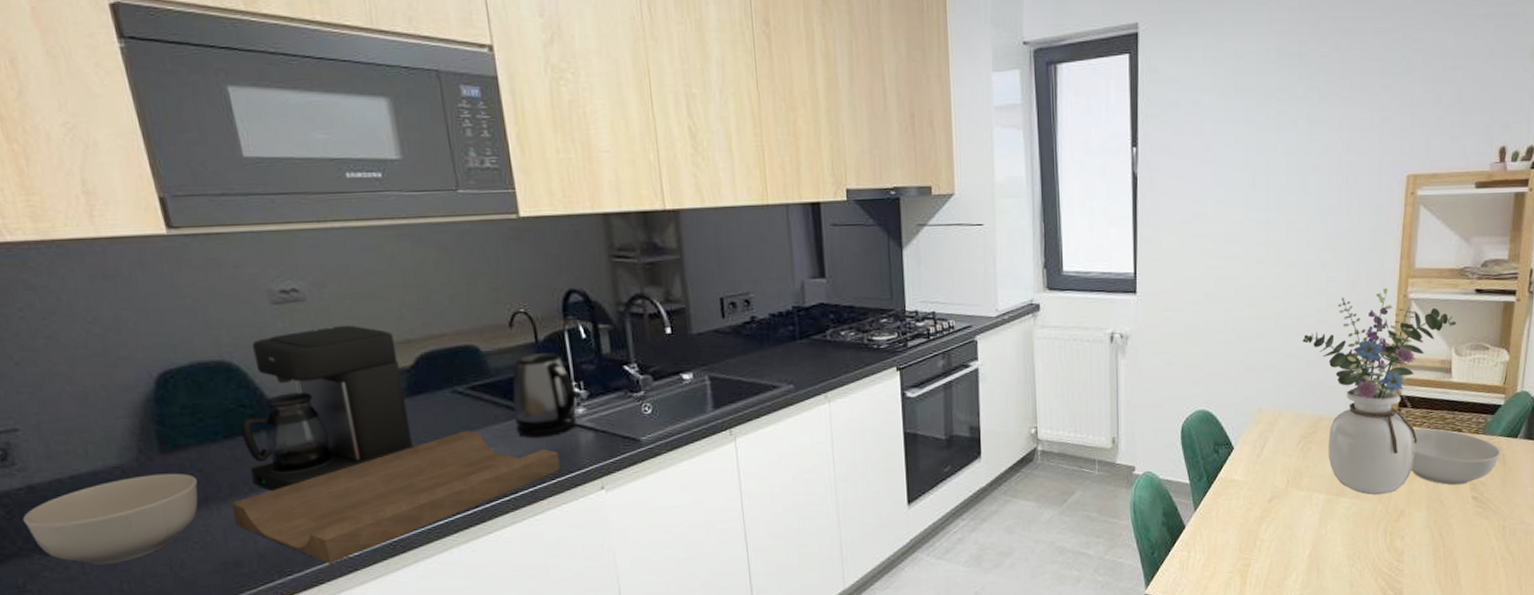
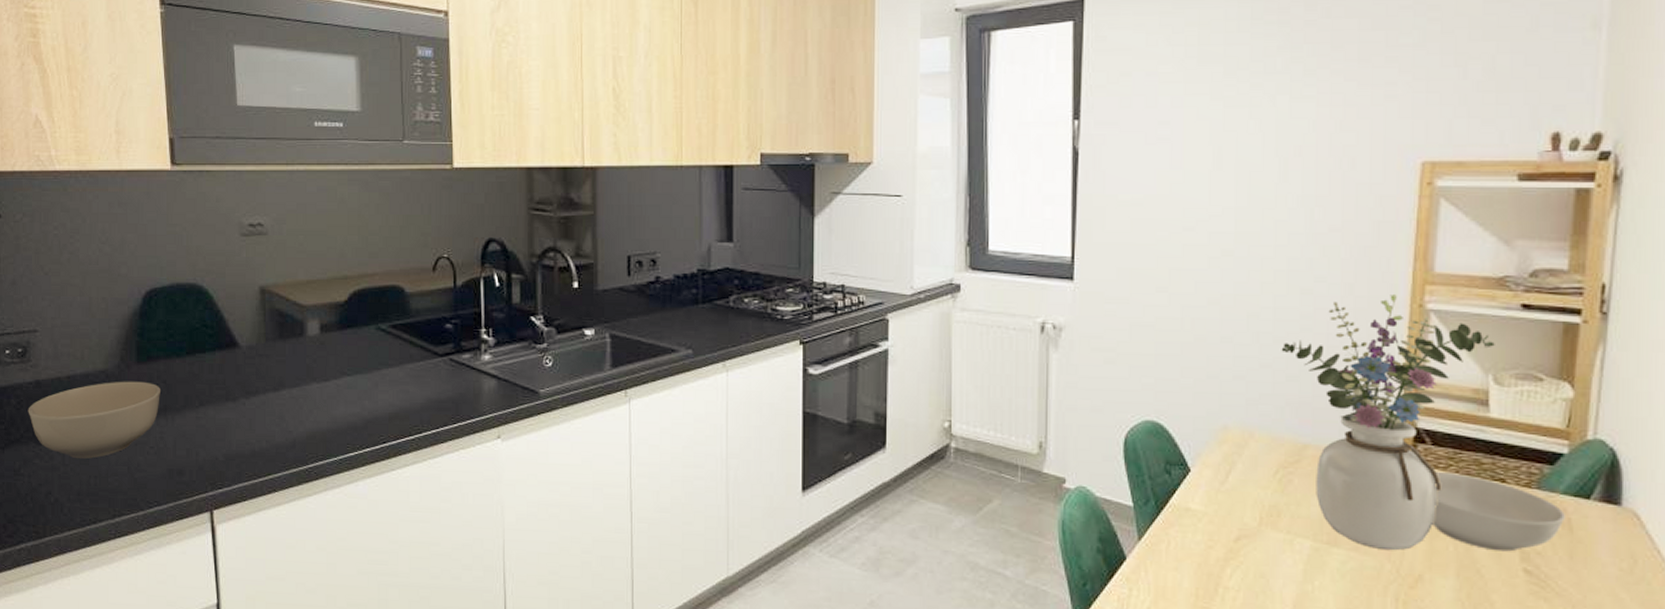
cutting board: present [231,430,561,564] -> none [184,367,462,482]
coffee maker: present [240,324,414,492] -> none [201,259,338,408]
kettle: present [512,353,577,438] -> none [427,298,484,380]

